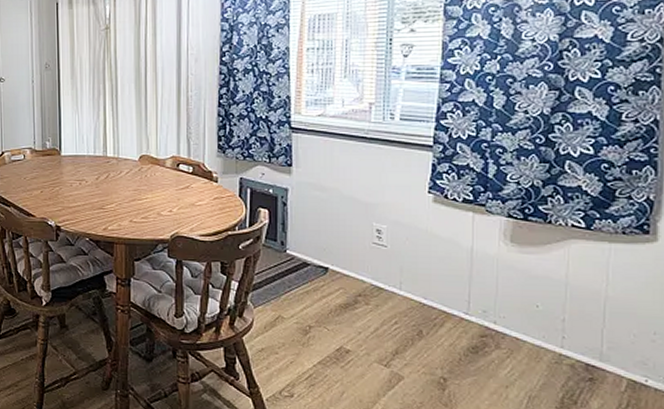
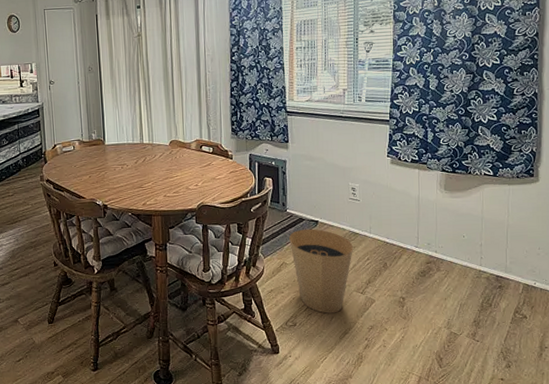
trash can: none [288,276,375,387] -> present [289,228,353,314]

